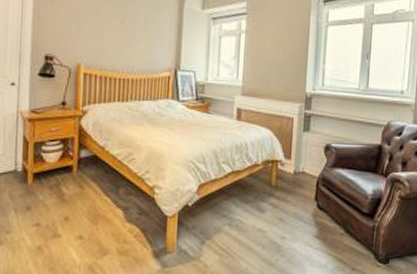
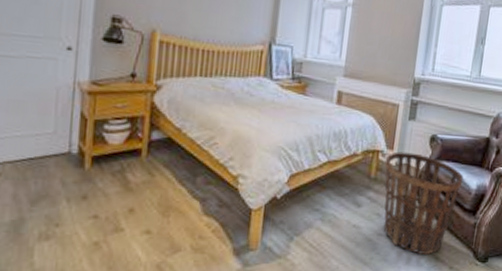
basket: none [283,161,359,256] -> present [383,151,464,254]

